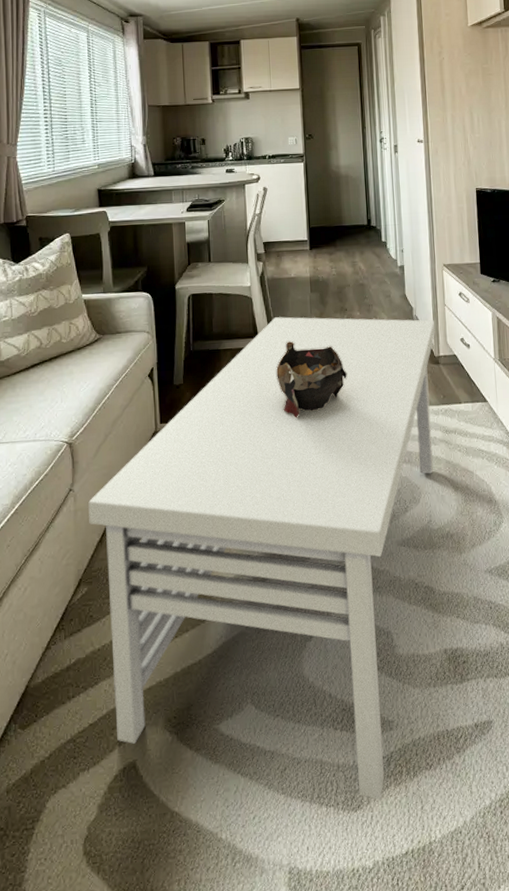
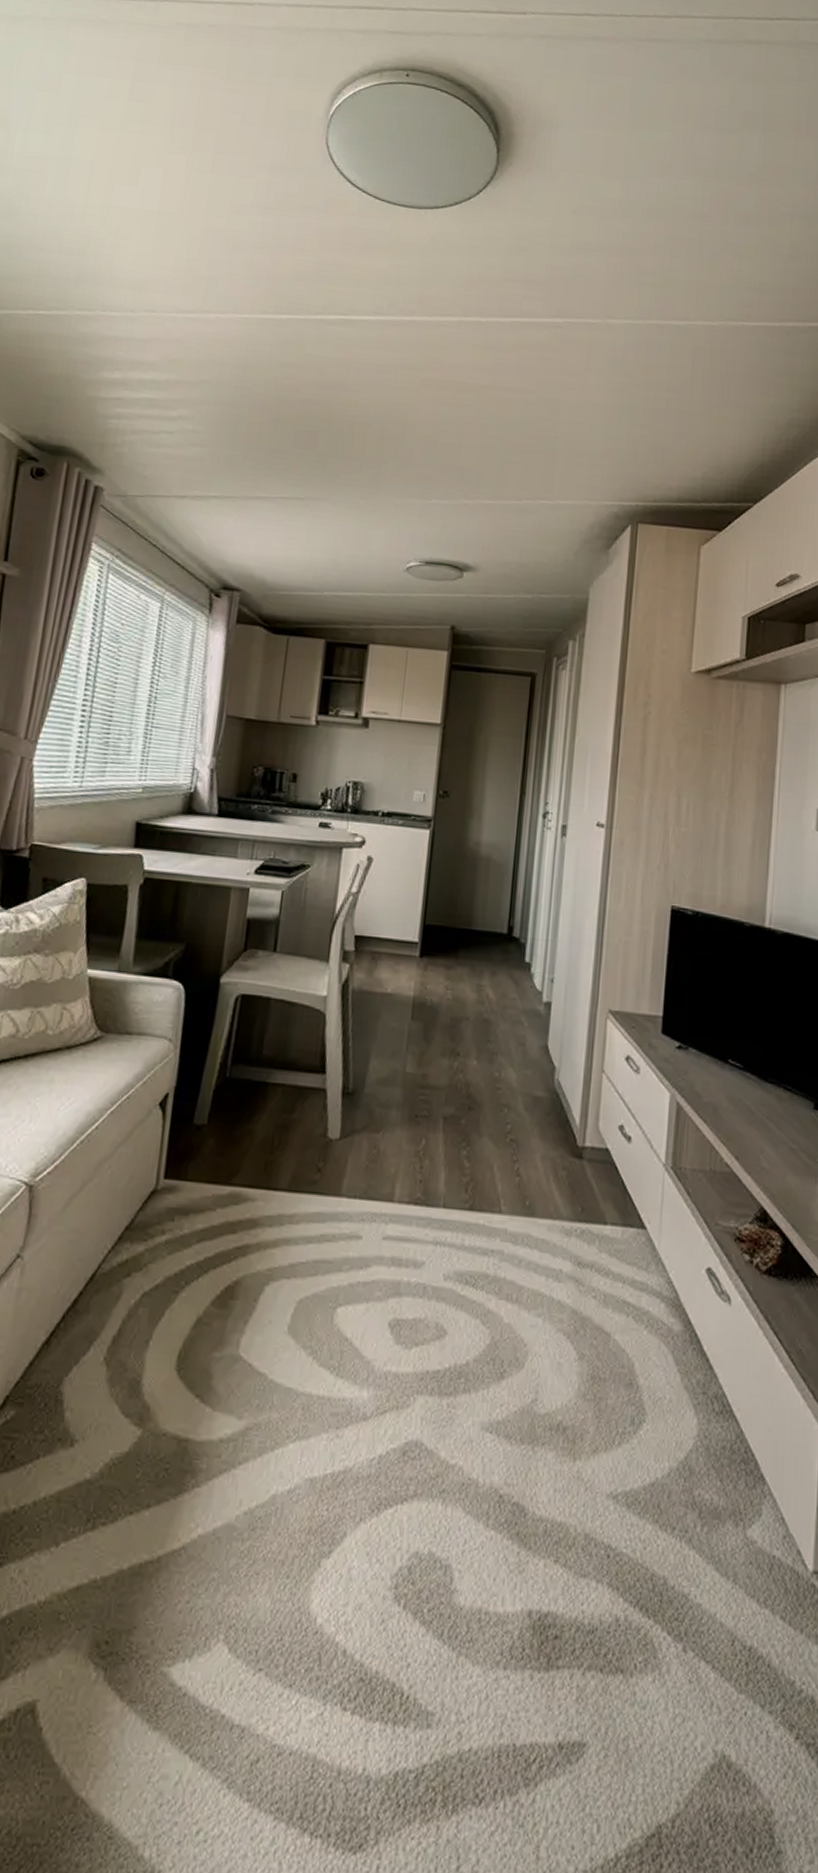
coffee table: present [87,317,436,800] -> none [15,1048,585,1842]
decorative bowl: present [276,341,348,418] -> none [342,1087,446,1205]

